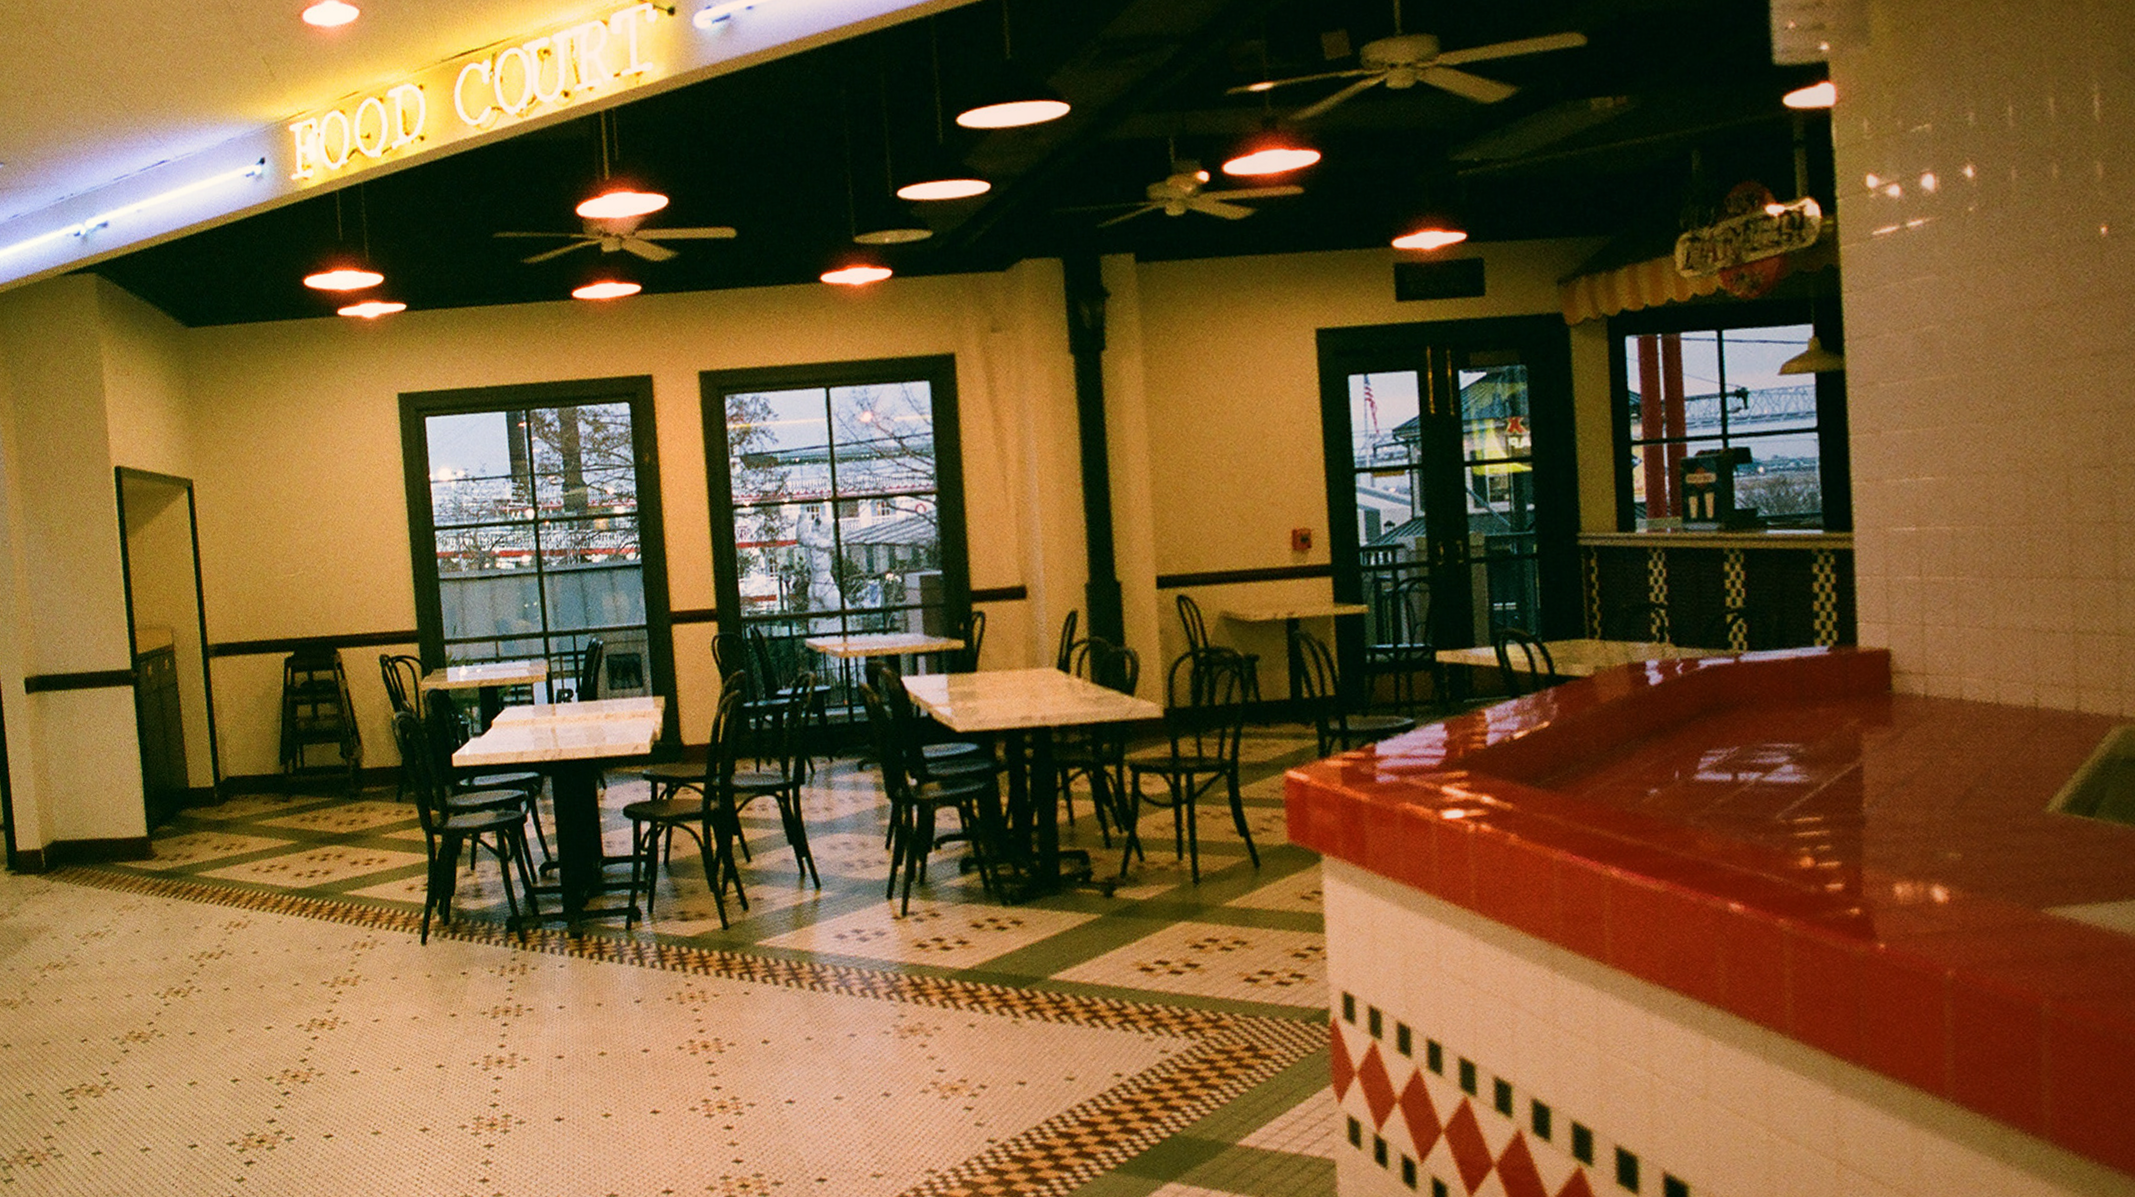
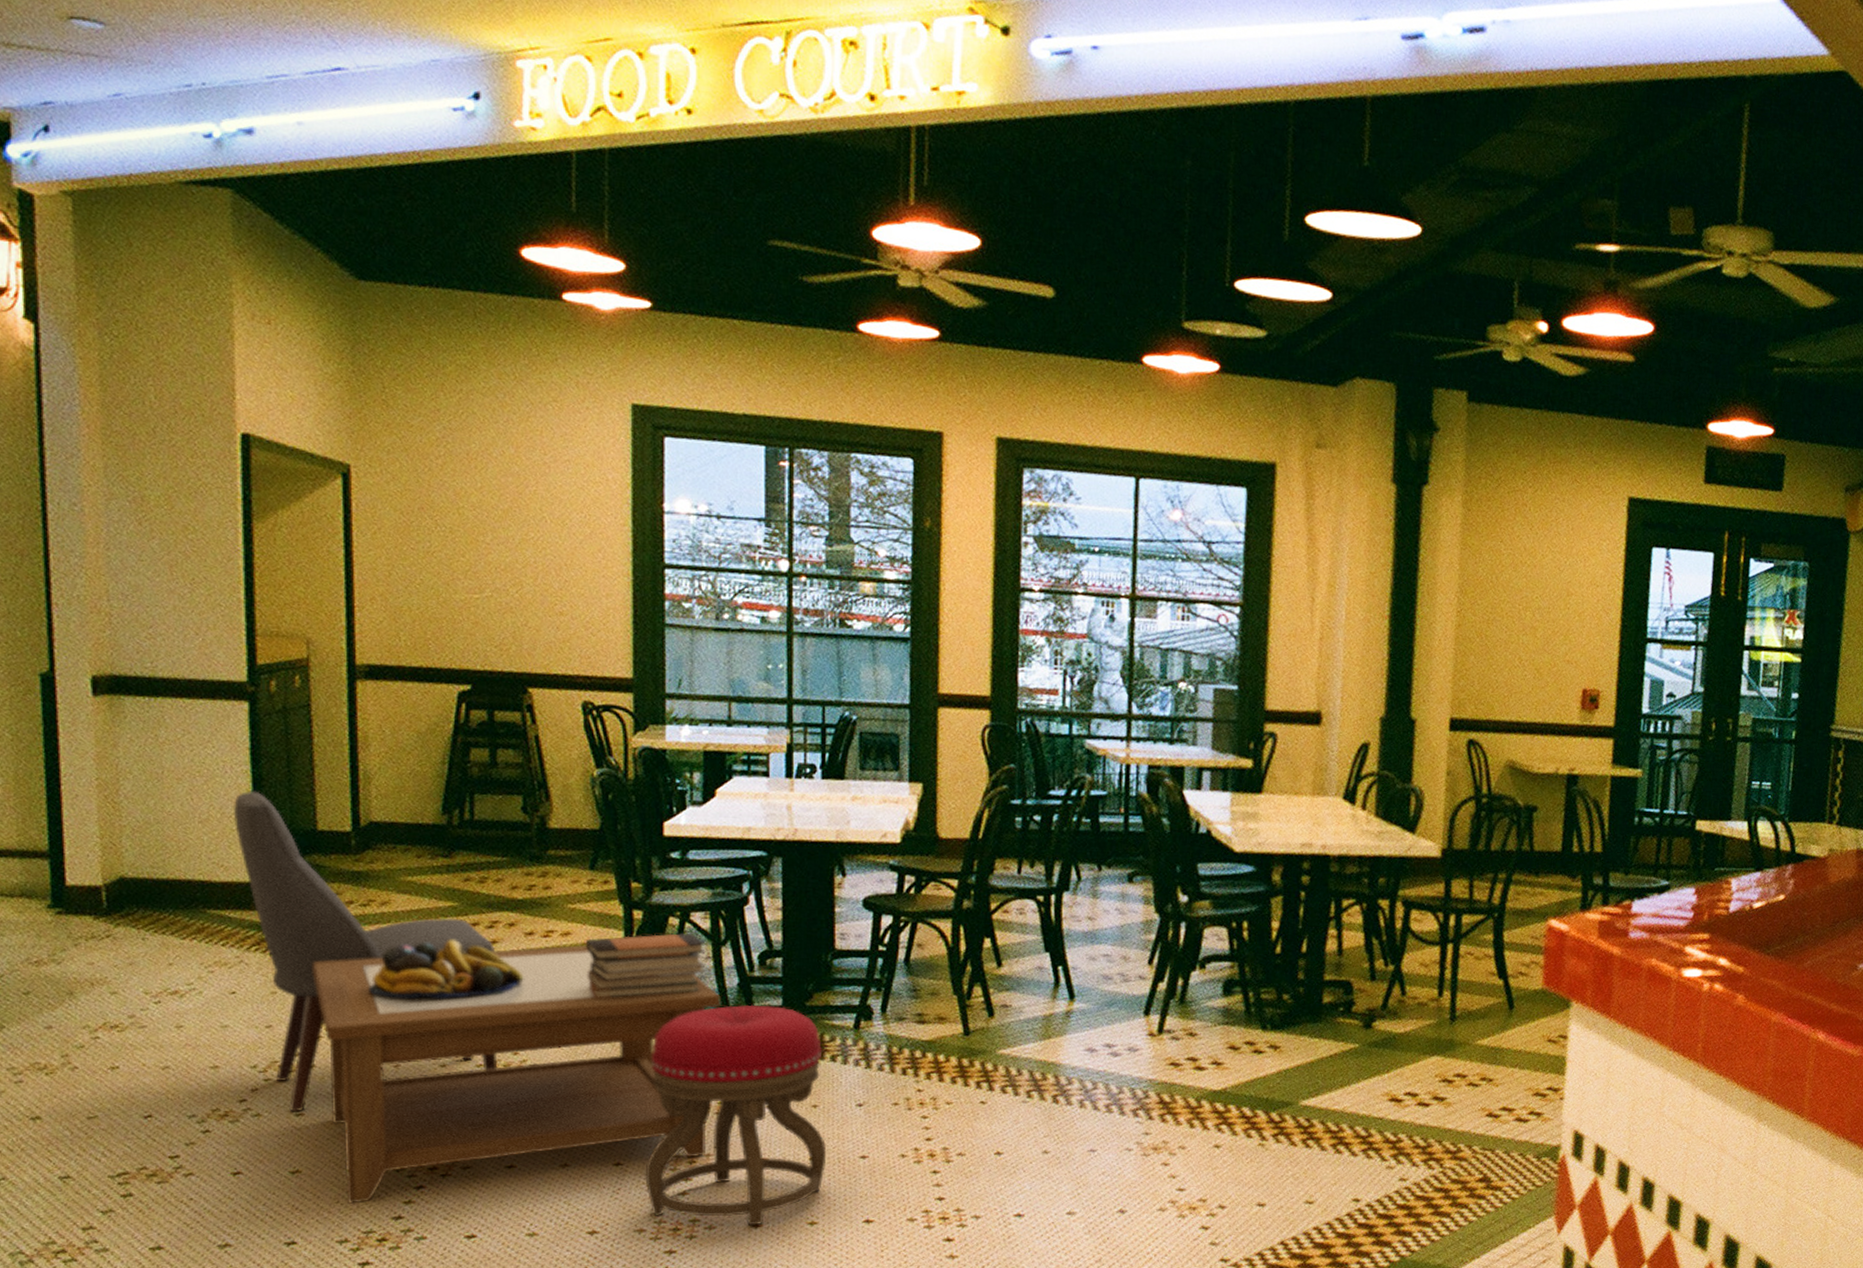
chair: none [128,759,338,1031] -> present [234,790,498,1112]
coffee table: none [194,869,513,1110] -> present [313,944,722,1204]
fruit bowl: none [236,873,353,927] -> present [368,940,524,999]
book stack: none [399,851,497,917] -> present [586,932,706,999]
stool: none [459,913,614,1120] -> present [645,1004,827,1227]

